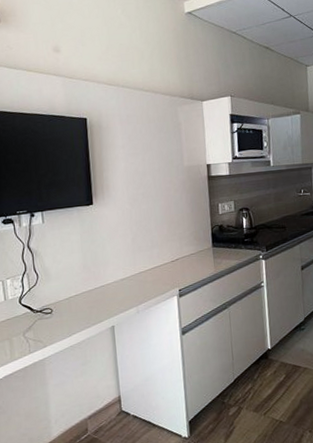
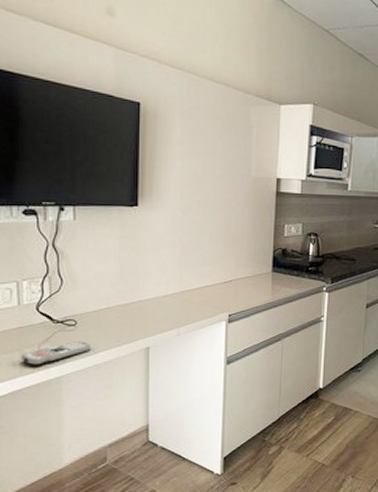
remote control: none [10,326,67,352] -> present [20,341,92,366]

